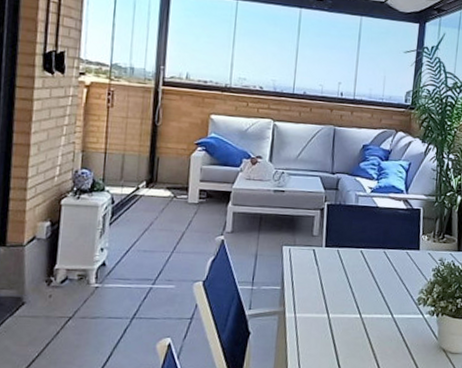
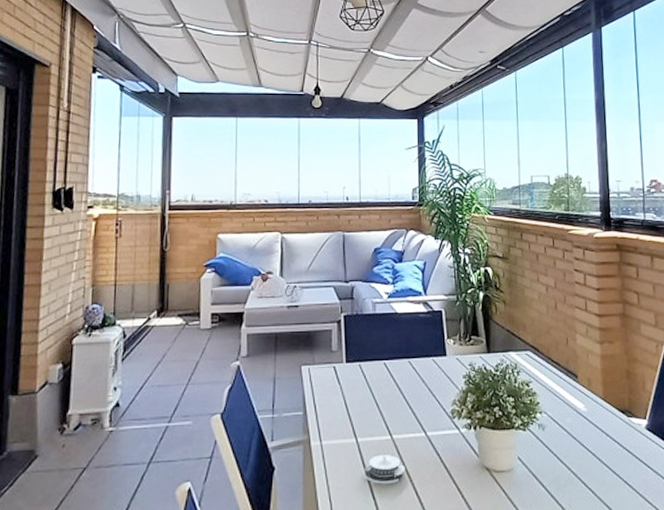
architectural model: none [331,329,370,355] -> present [363,454,405,484]

